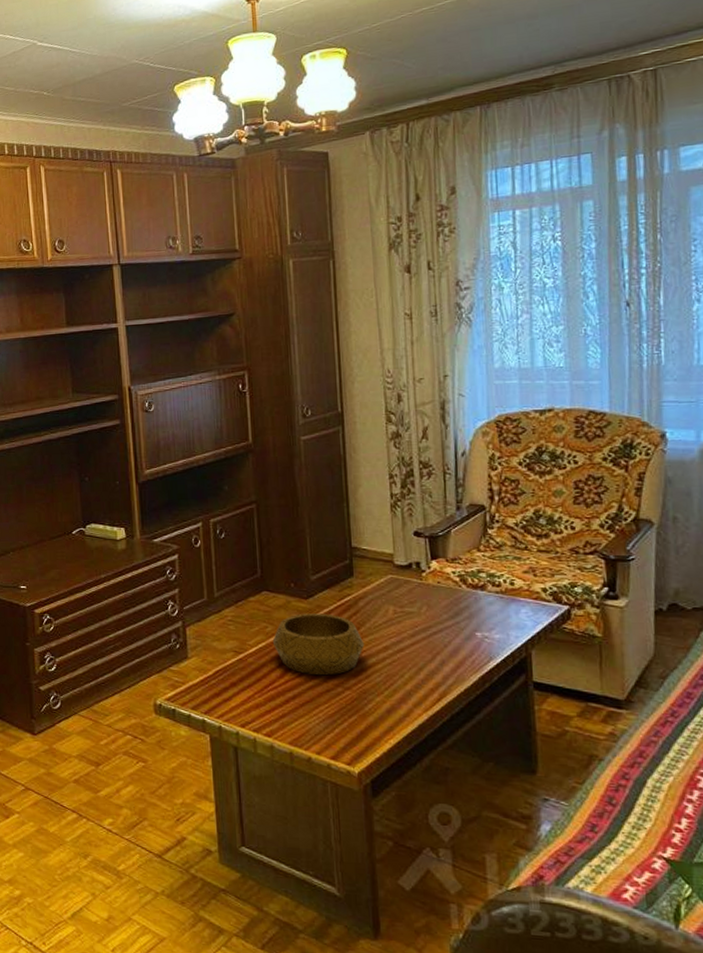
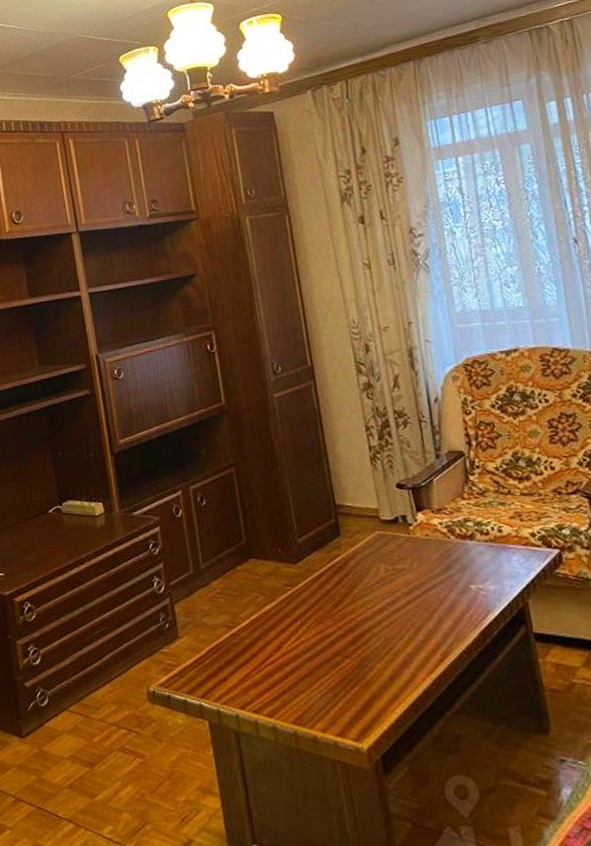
decorative bowl: present [272,613,365,676] -> none [264,577,360,646]

